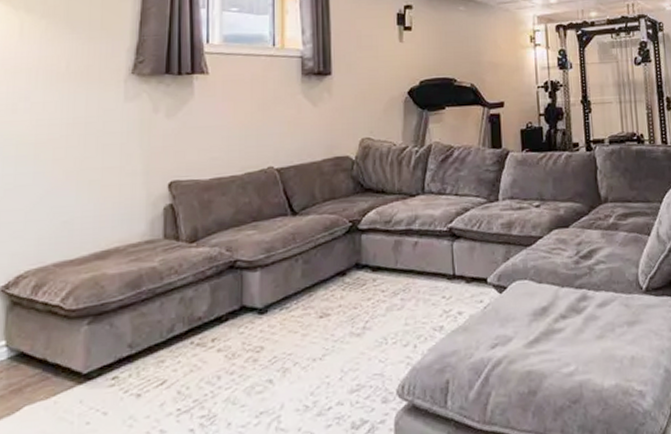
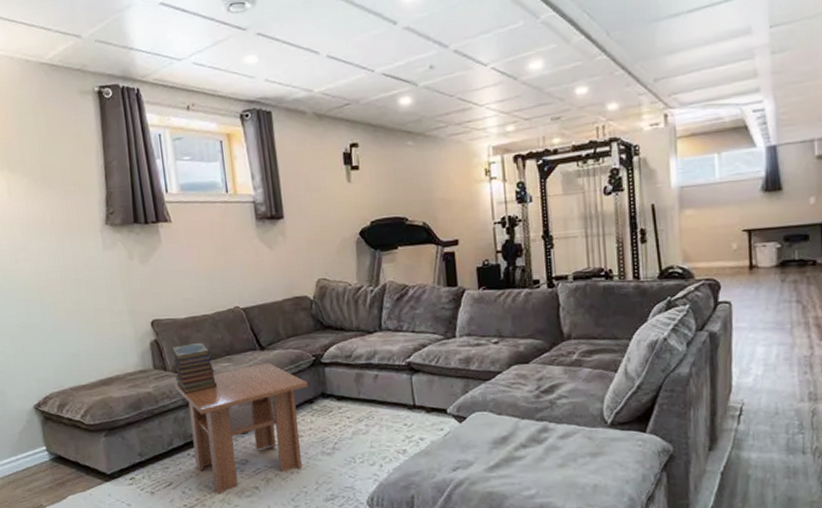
coffee table: none [185,228,342,392] -> present [174,362,308,494]
book stack: none [189,206,238,268] -> present [172,342,218,394]

